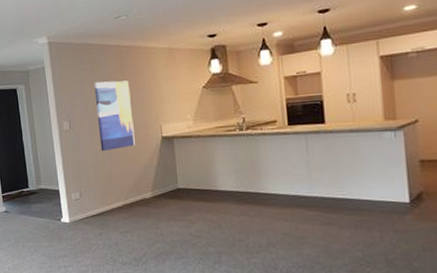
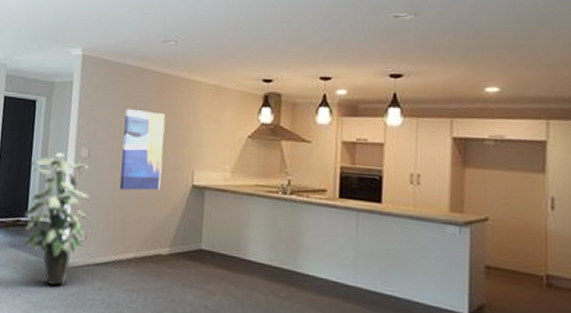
indoor plant: none [23,129,81,238] -> present [22,151,91,285]

